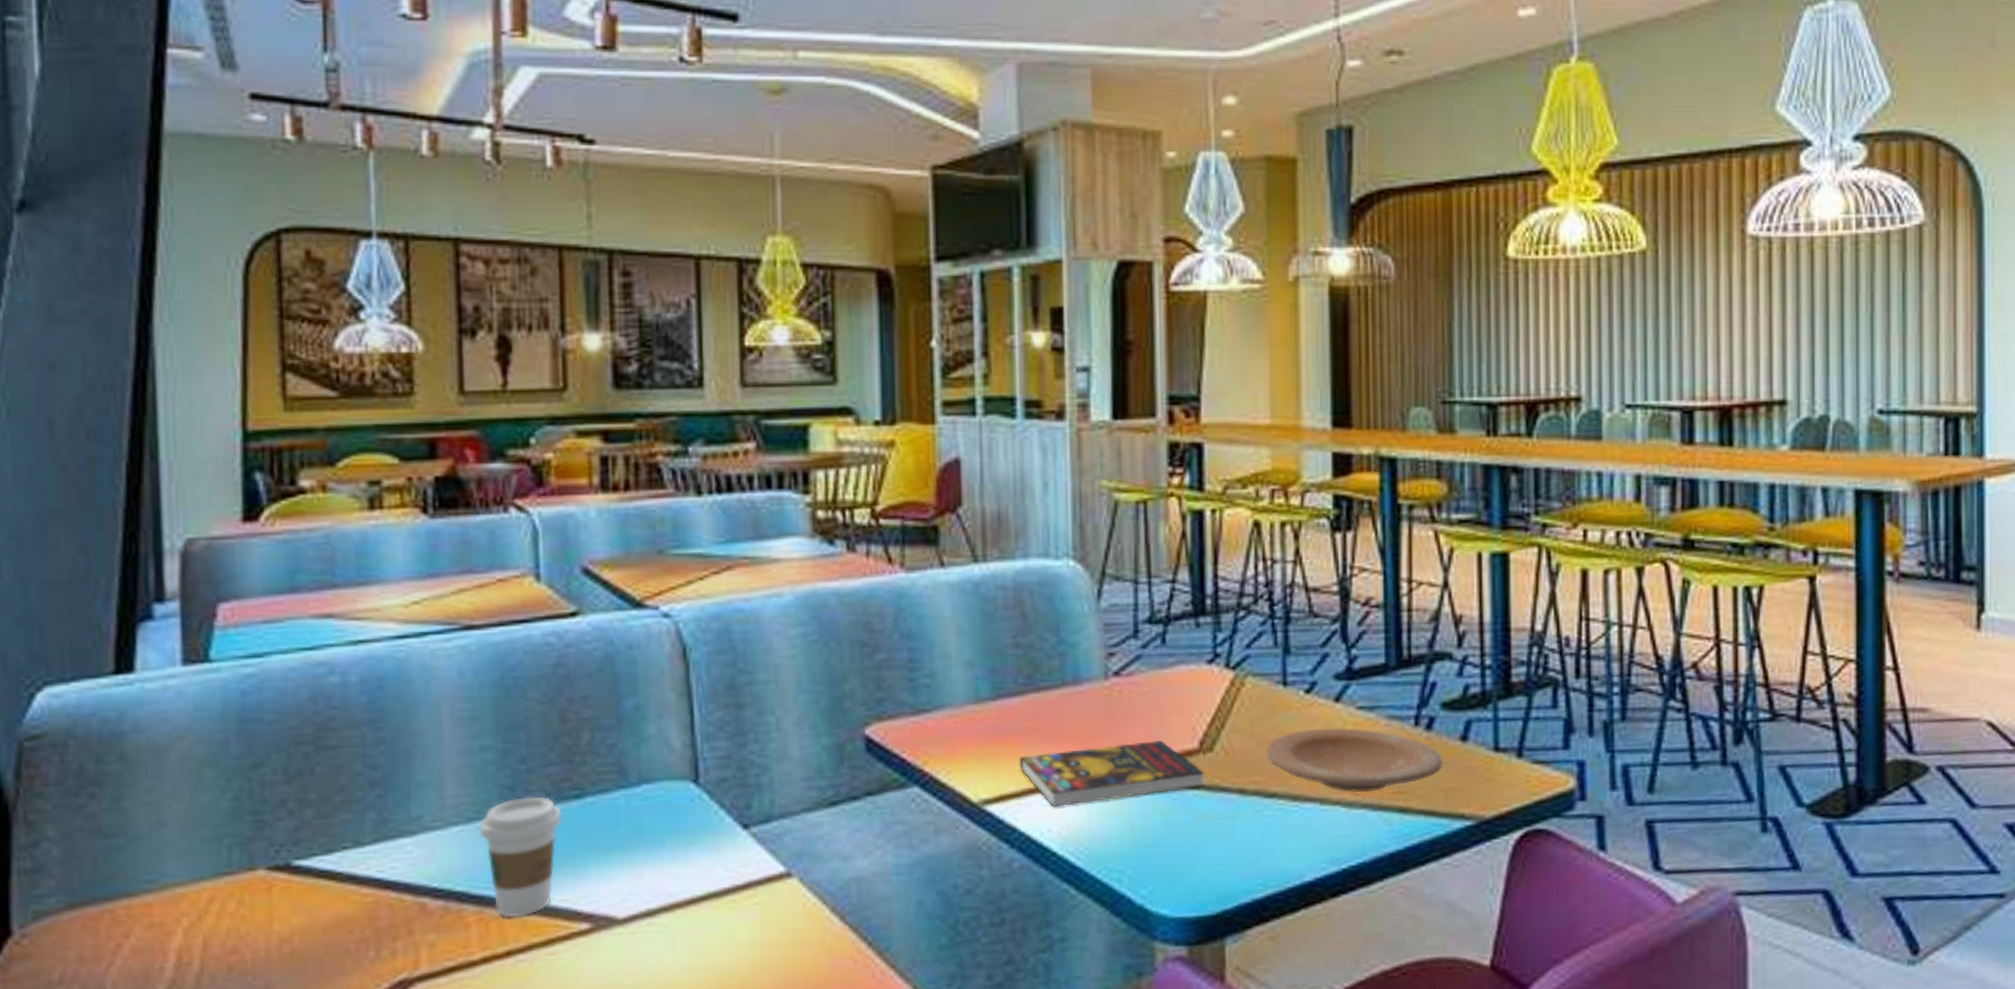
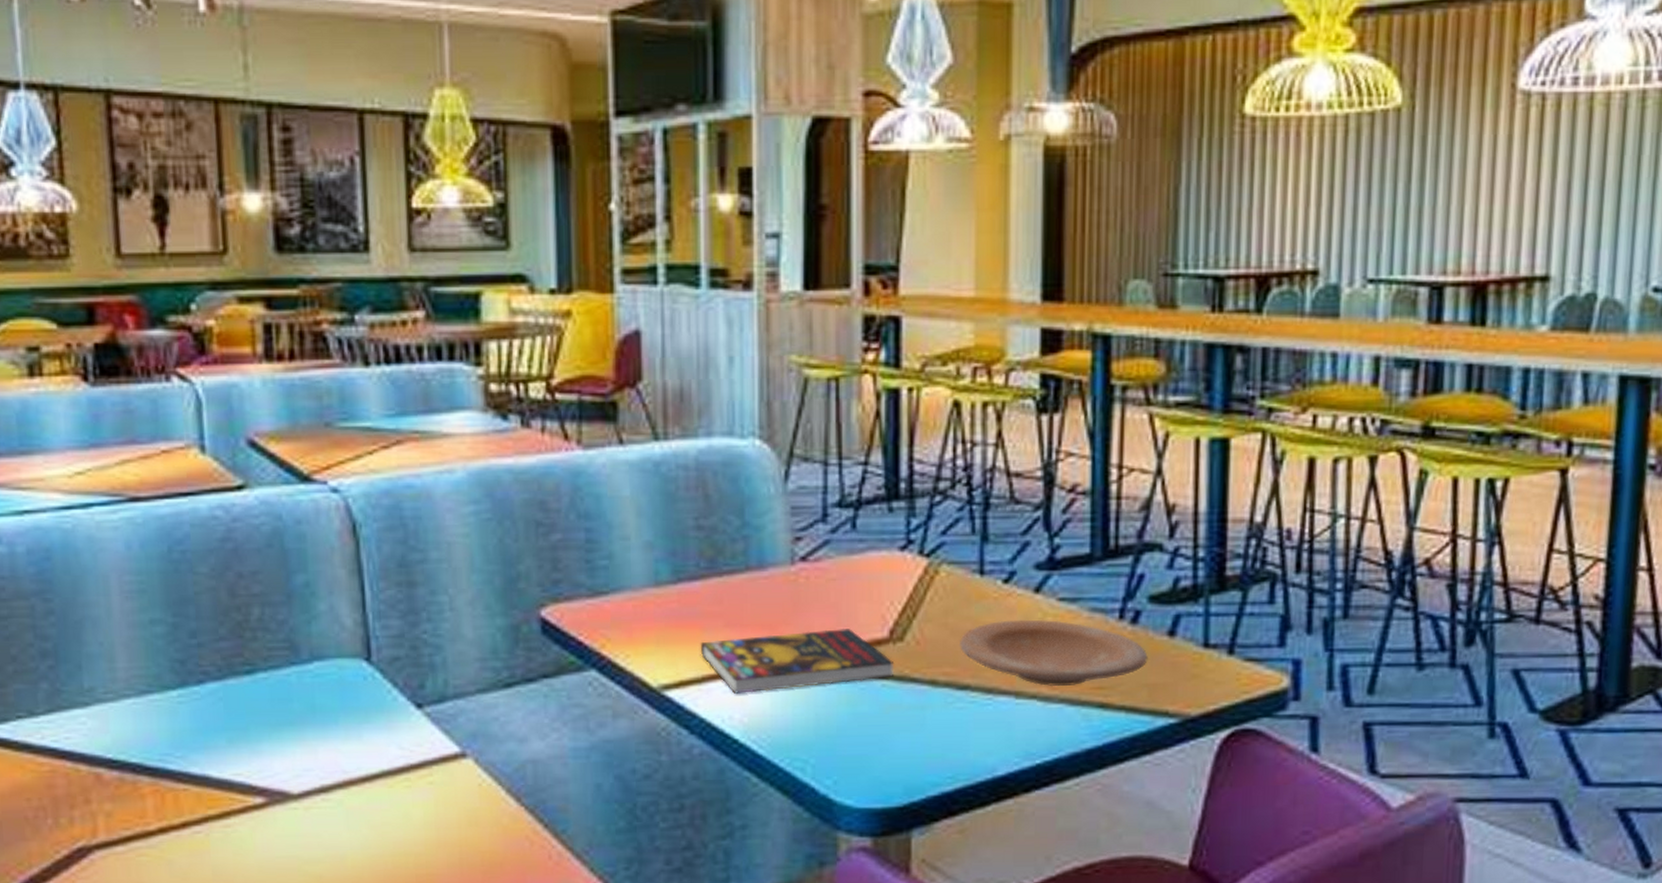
coffee cup: present [479,796,562,918] -> none [151,671,234,790]

